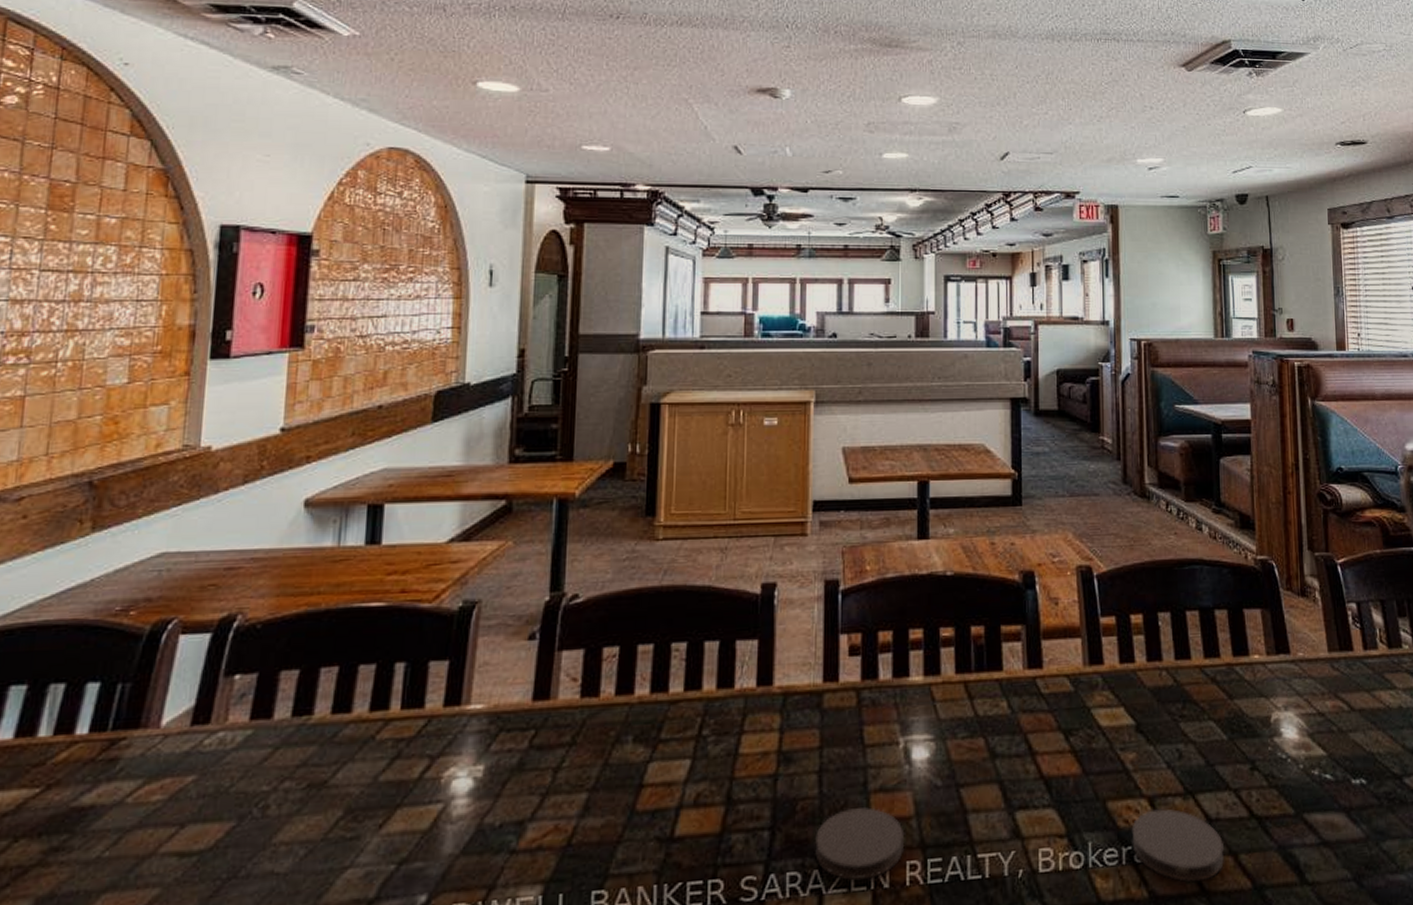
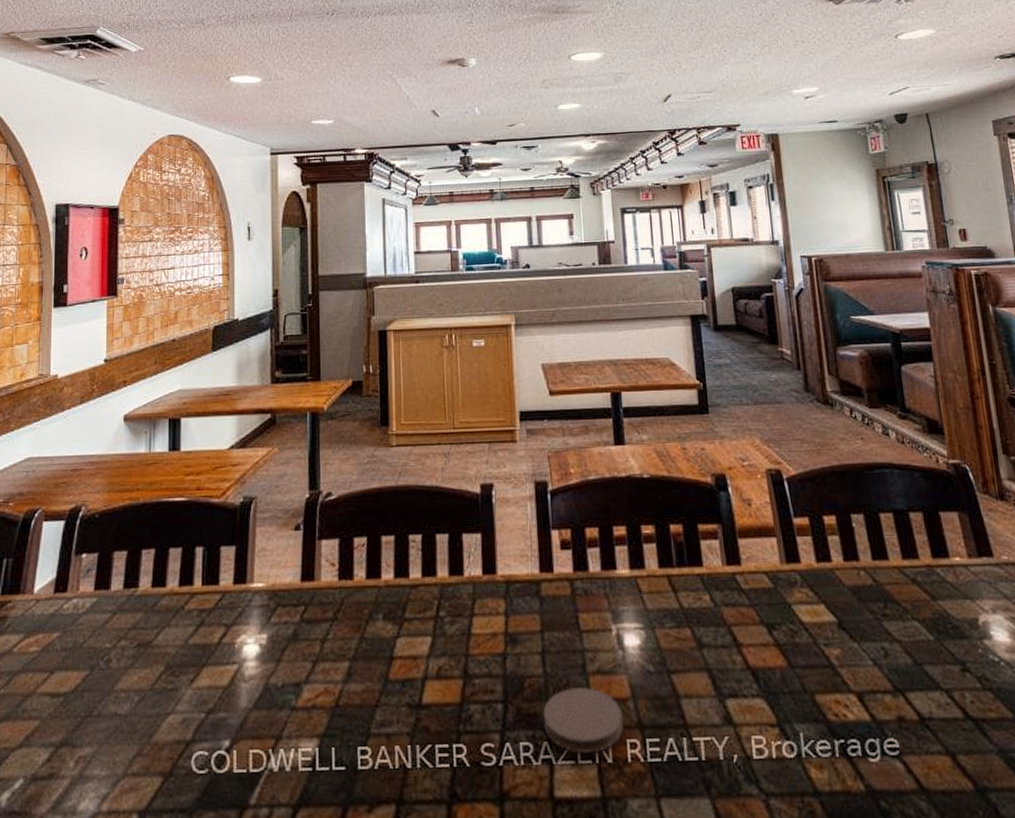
coaster: present [1131,808,1224,883] -> none [842,705,942,780]

